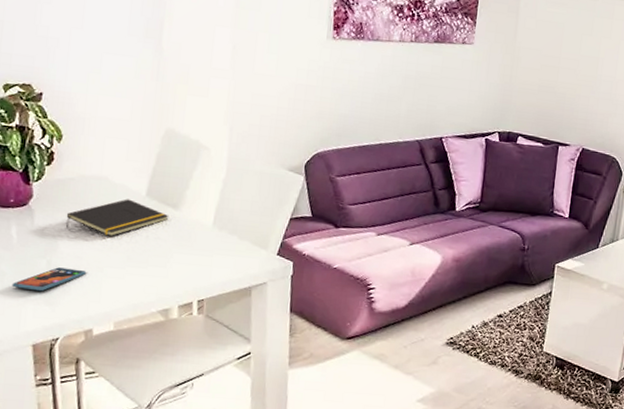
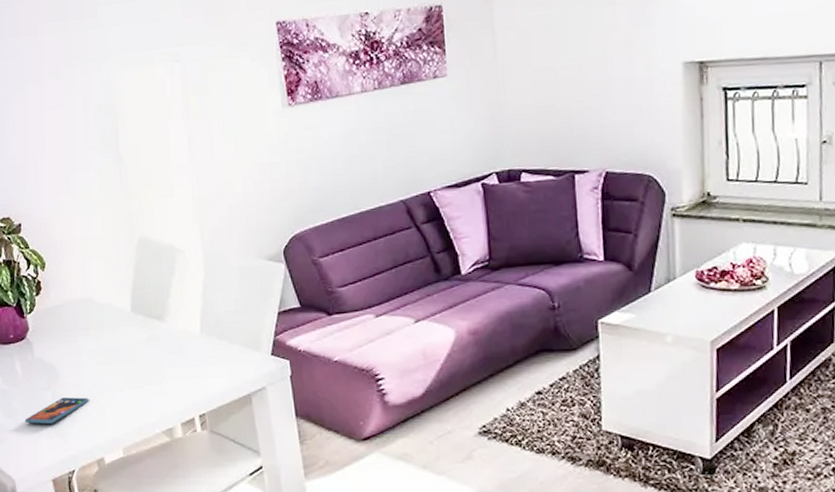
notepad: present [66,199,169,236] -> none [61,317,157,359]

